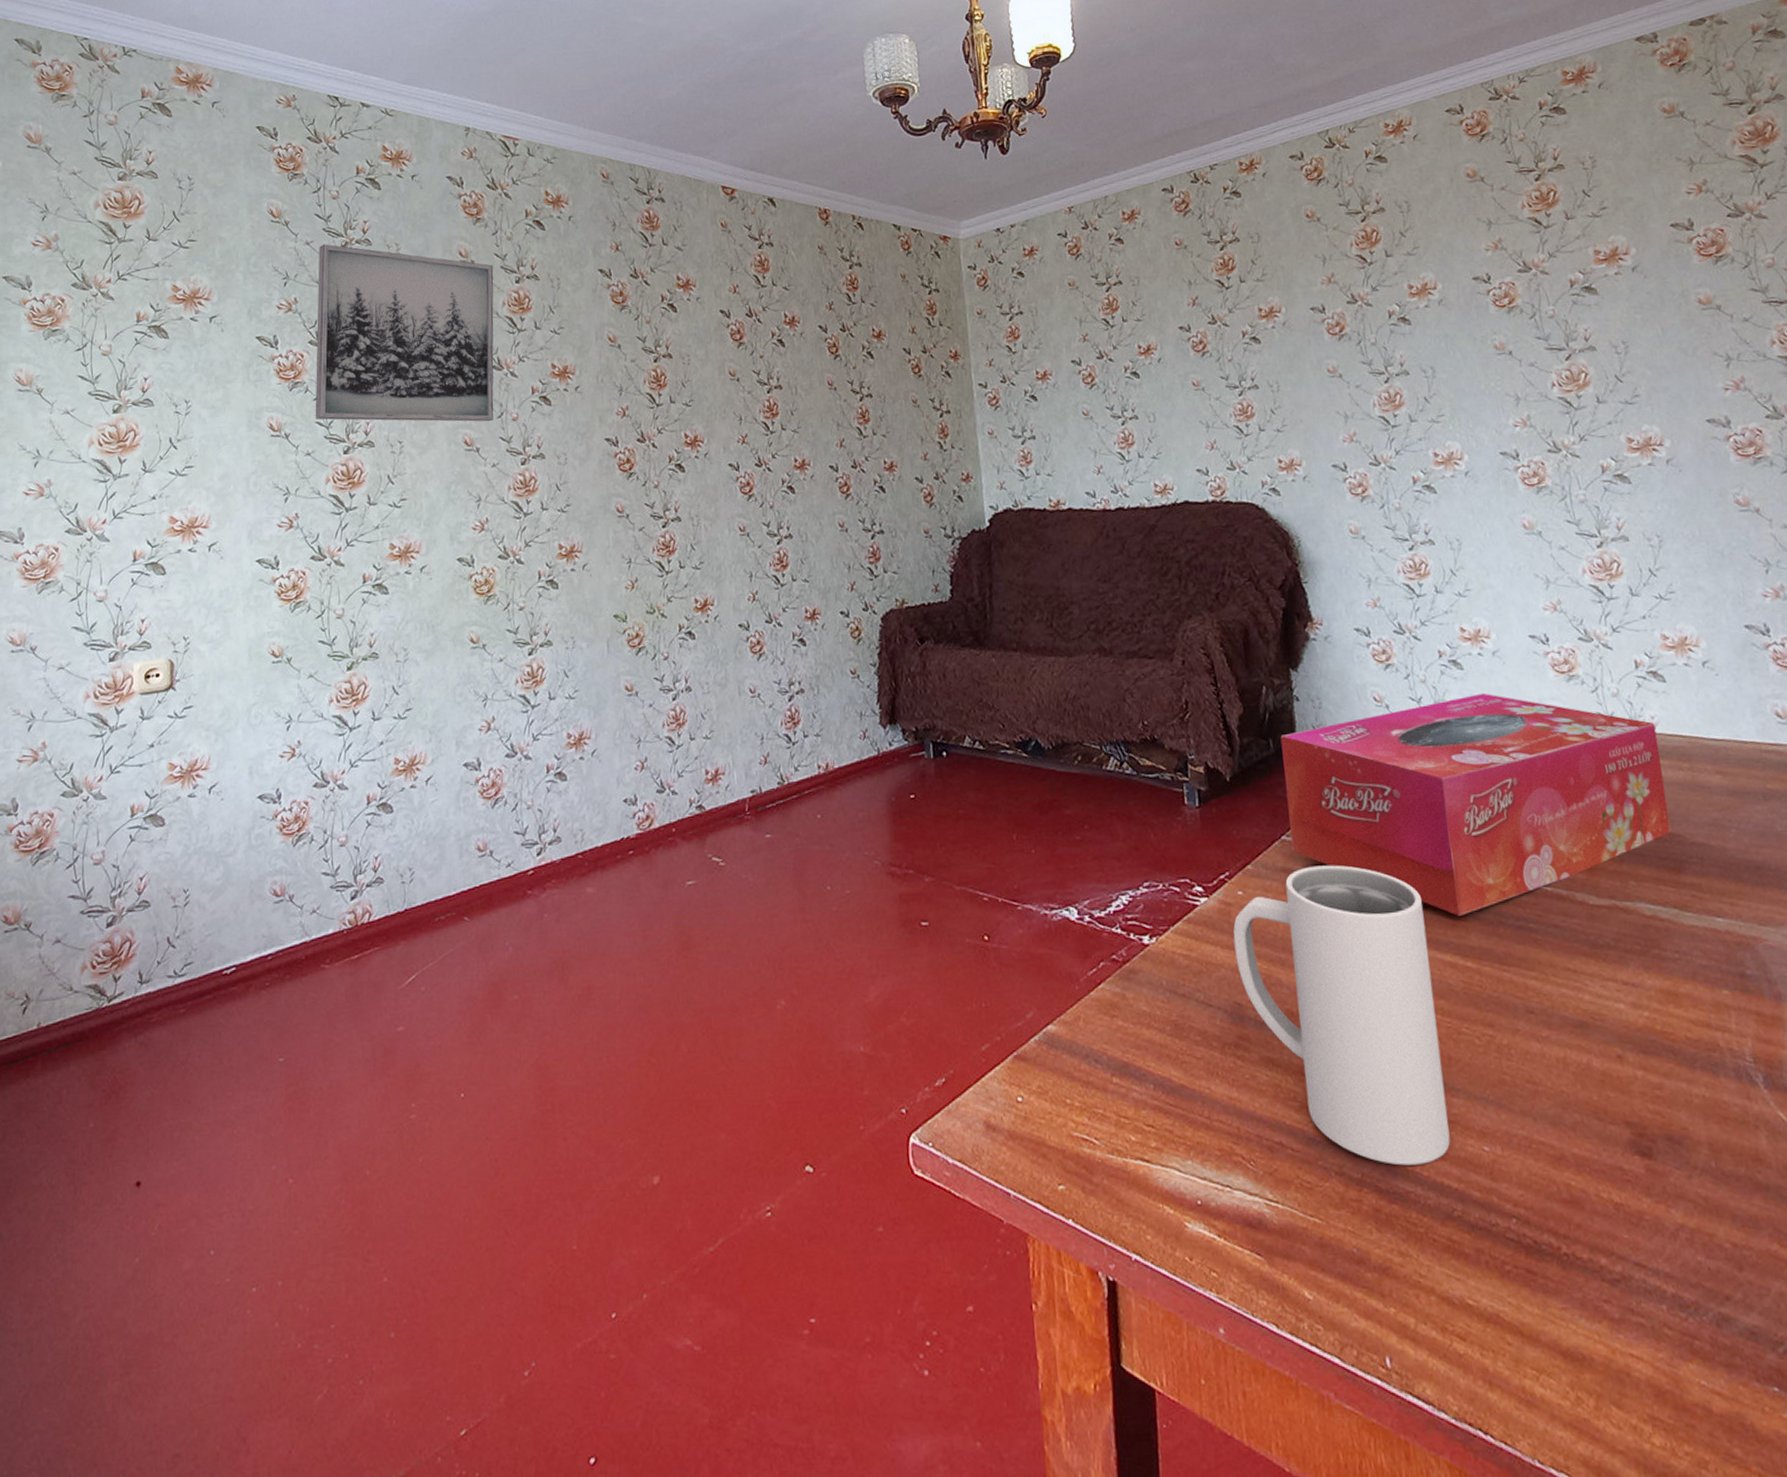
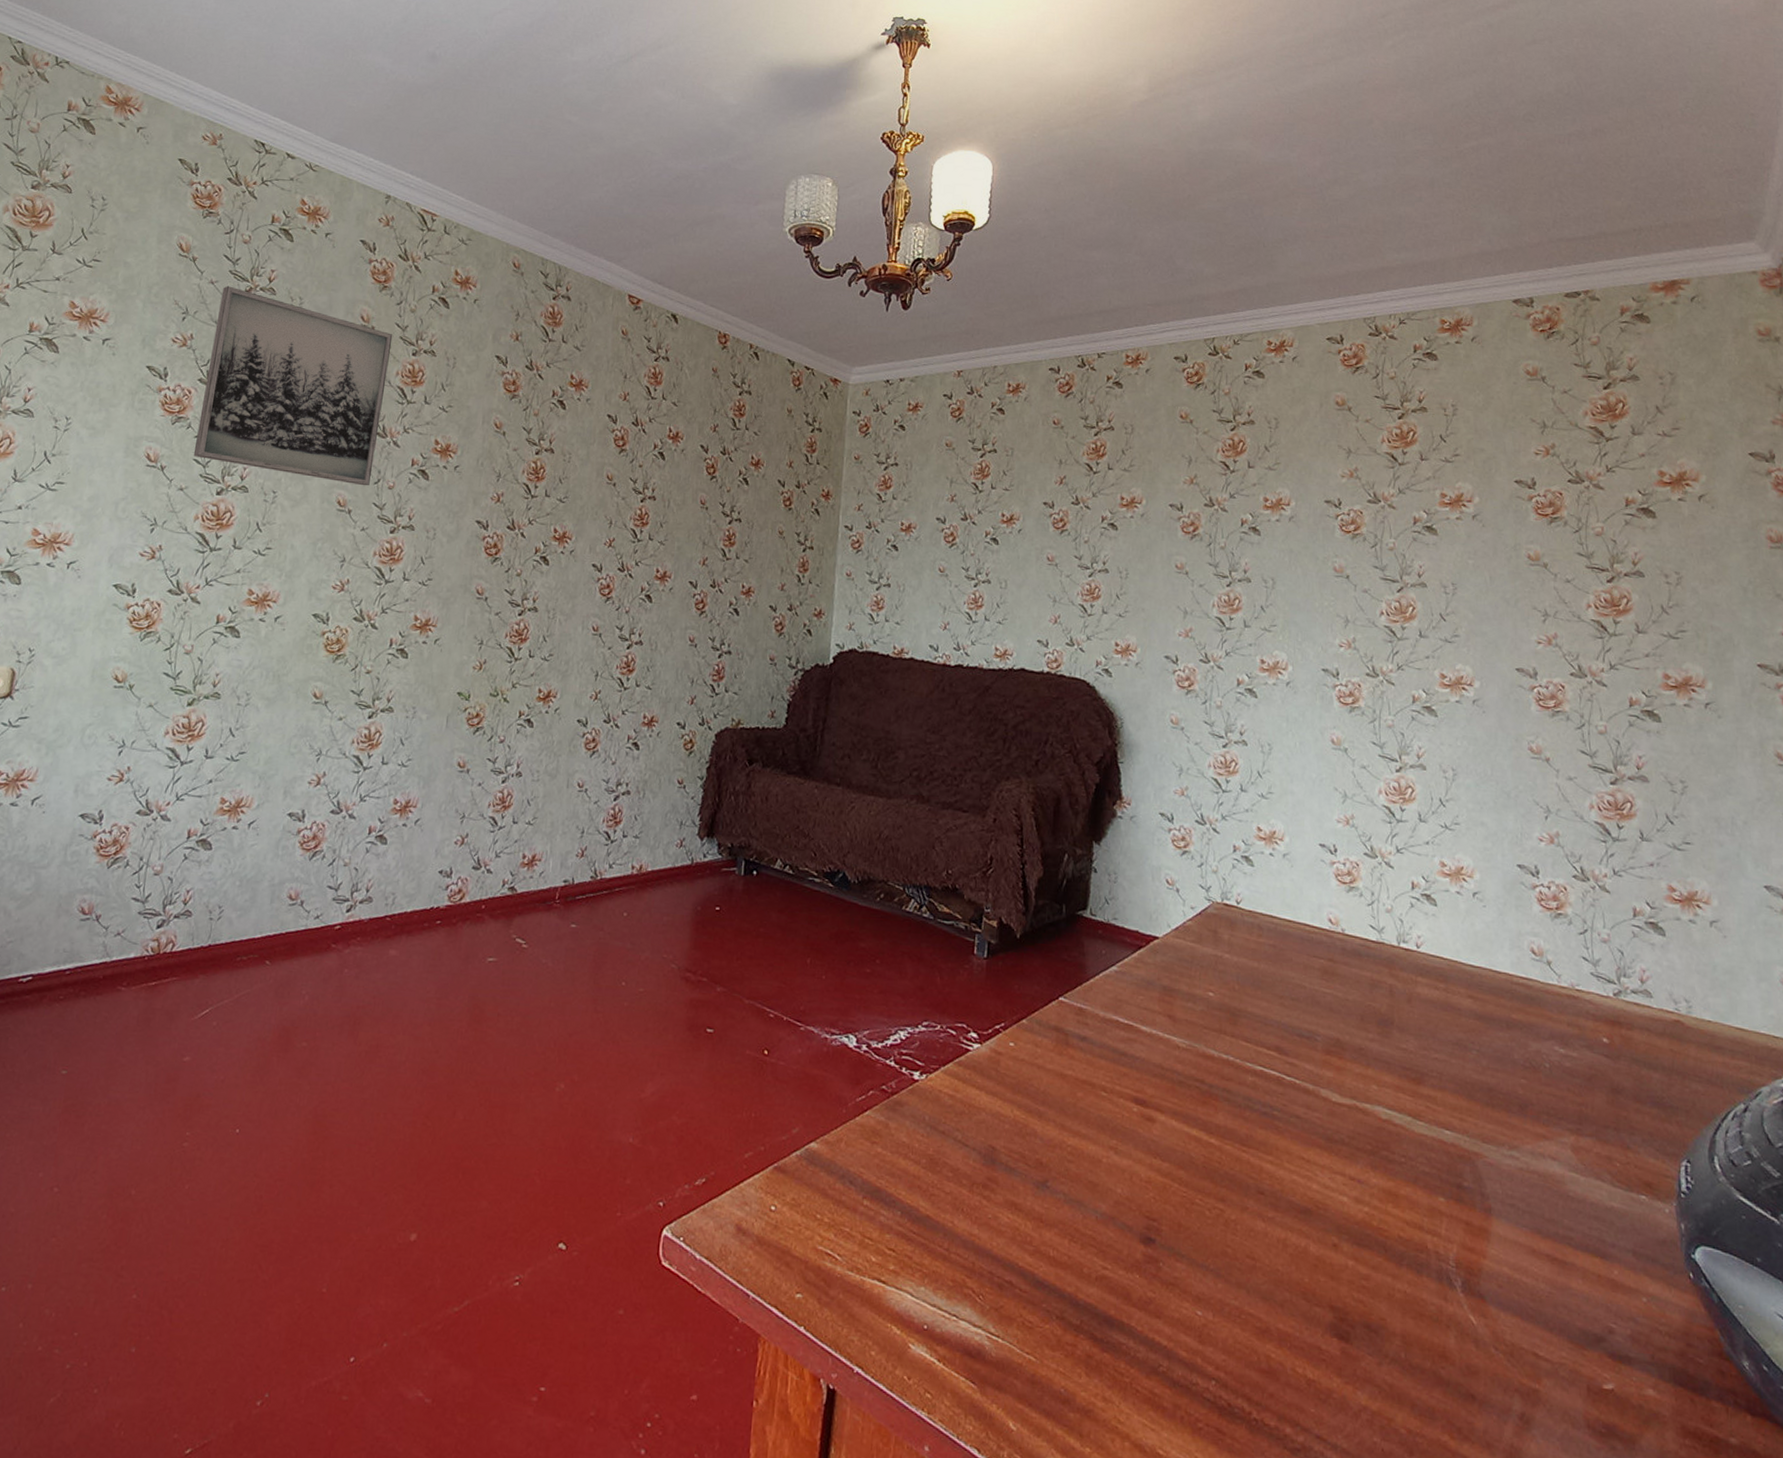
mug: present [1233,865,1451,1166] -> none [997,1029,1179,1320]
tissue box: present [1280,693,1671,916] -> none [1067,891,1420,1095]

